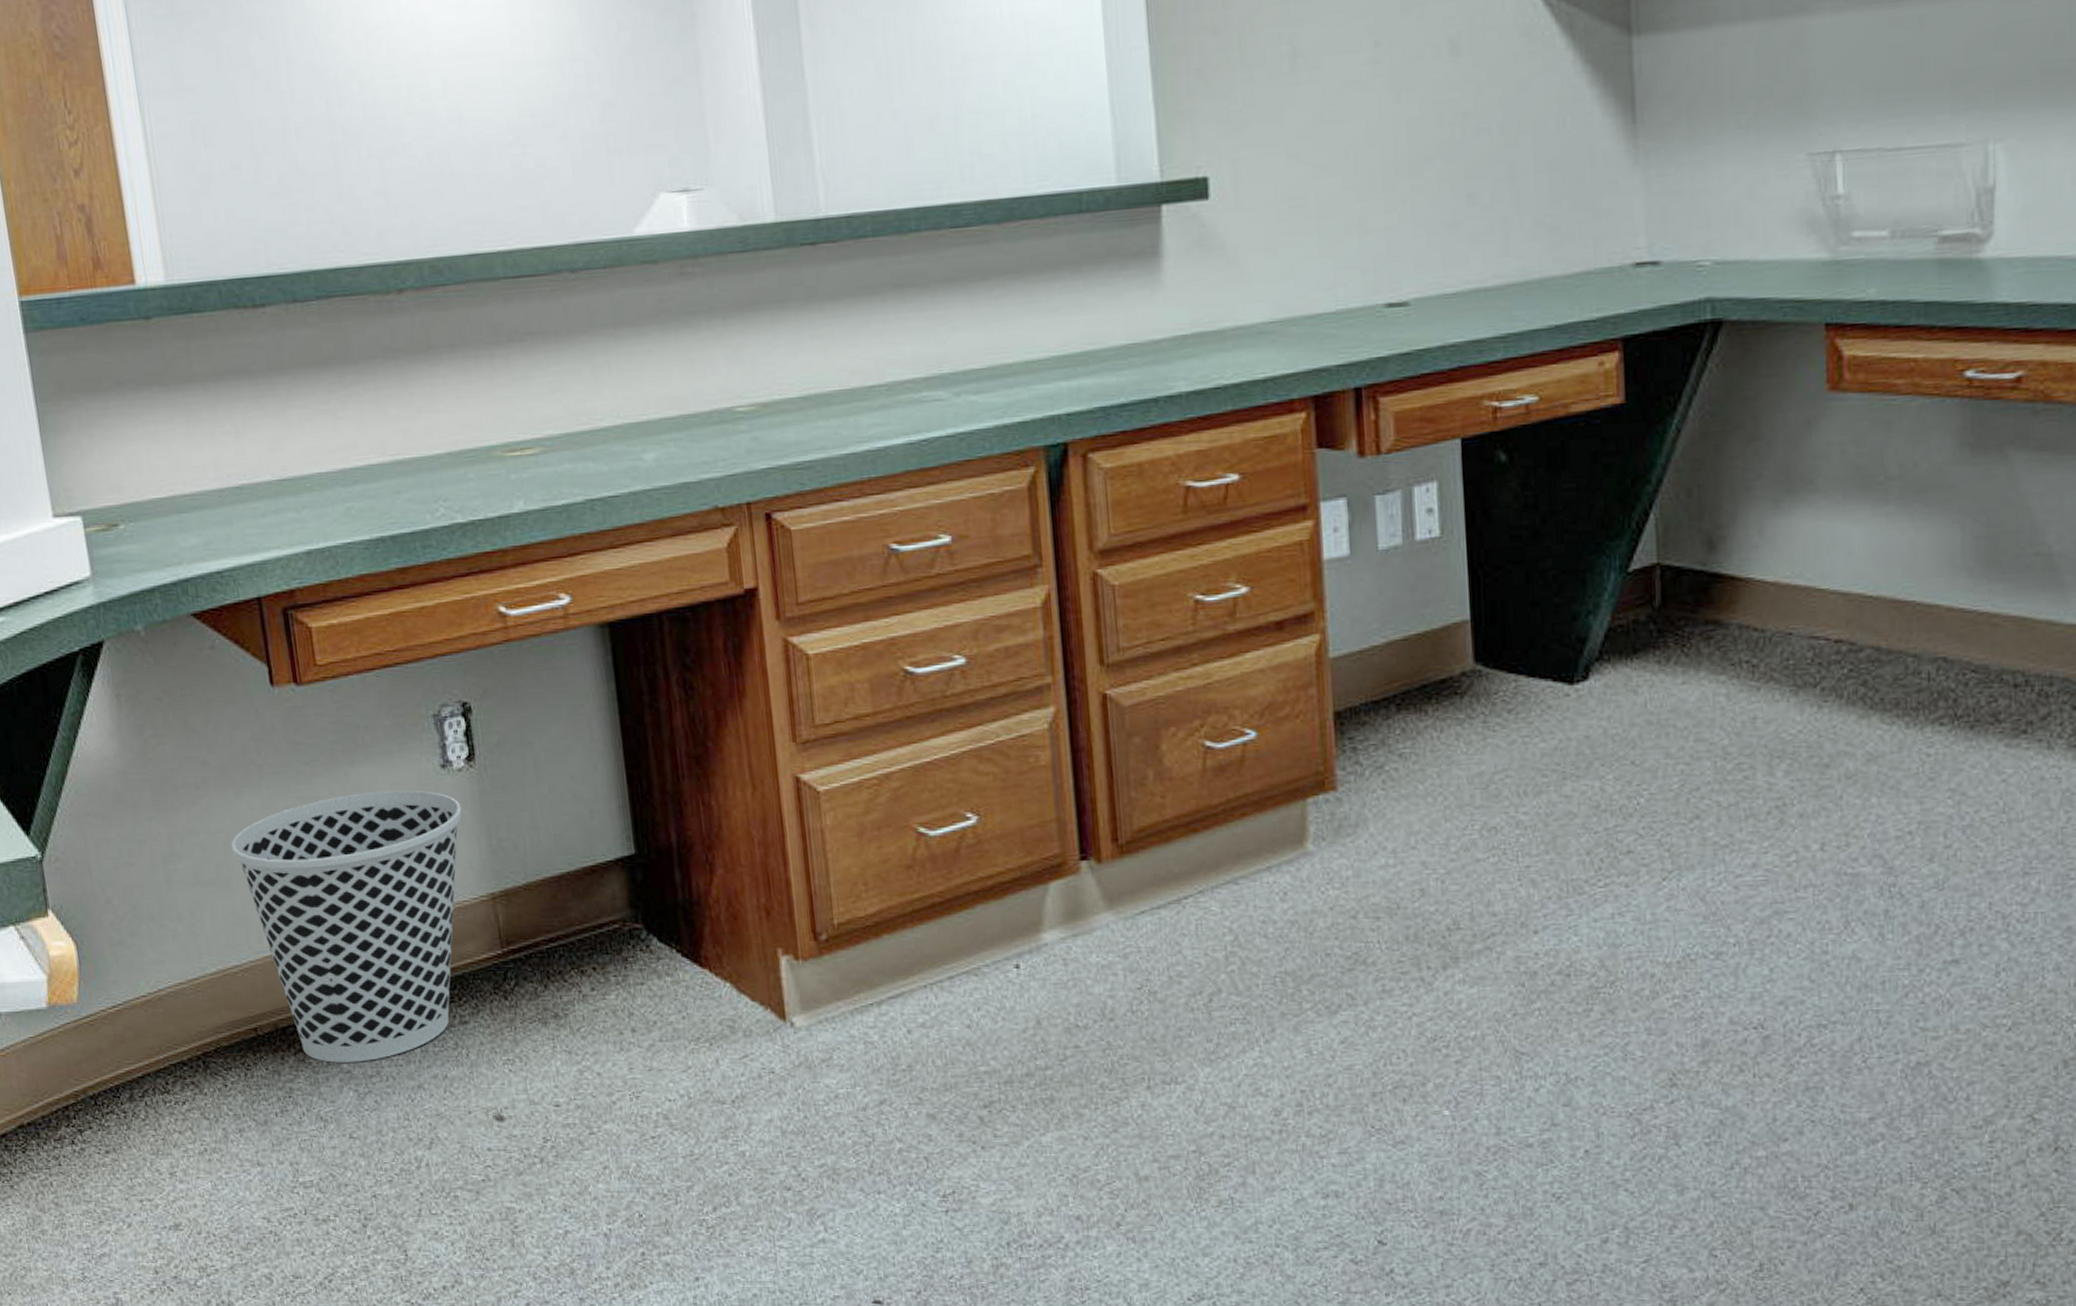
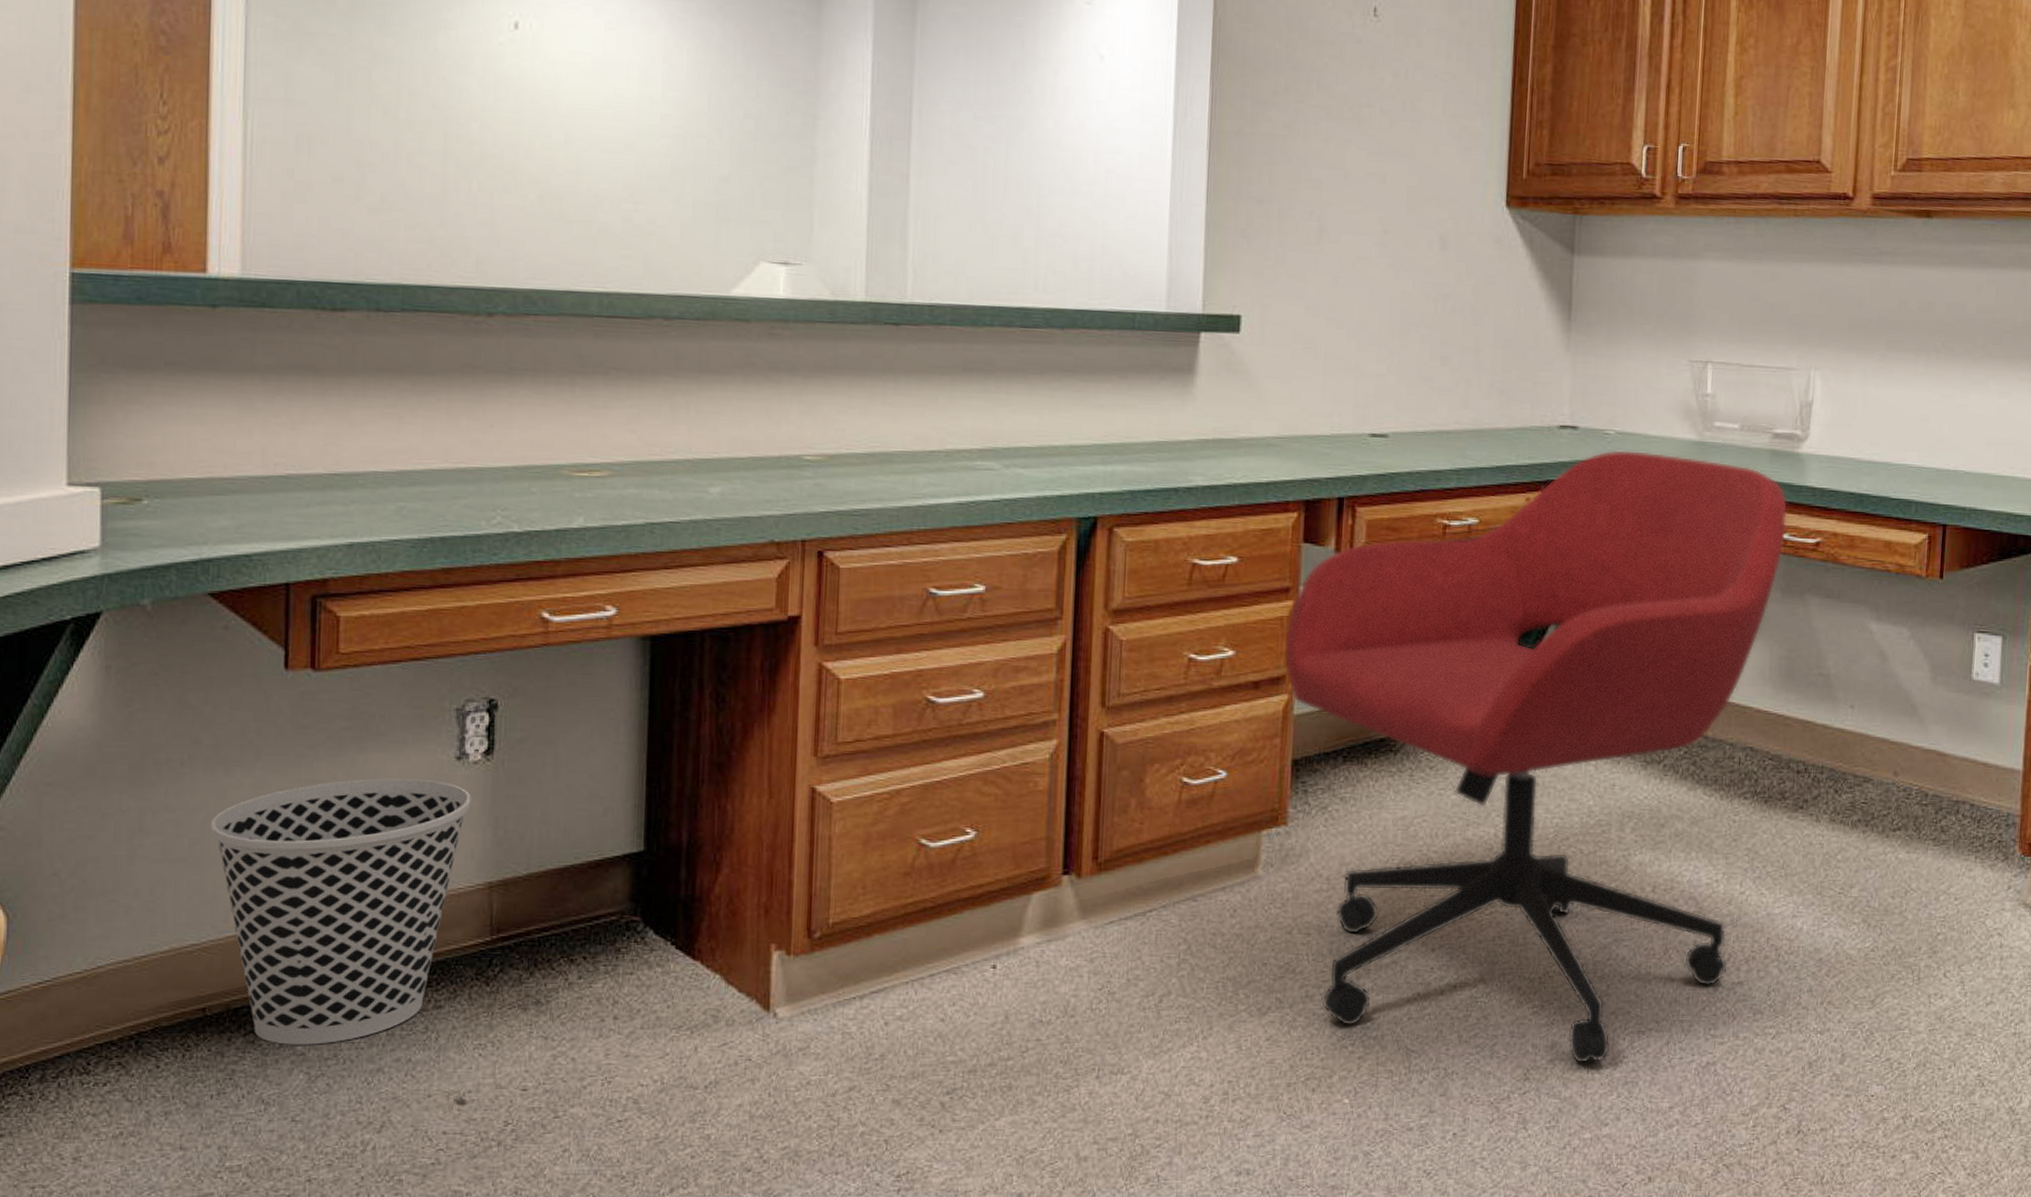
office chair: none [1308,282,1971,1067] -> present [1284,449,1788,1064]

